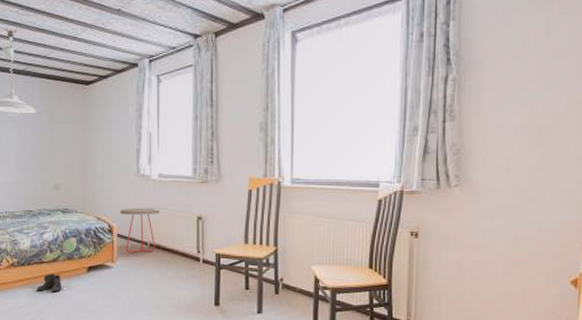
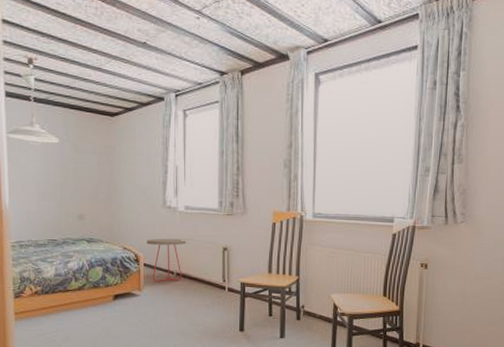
boots: present [37,274,61,293] -> none [62,301,87,320]

